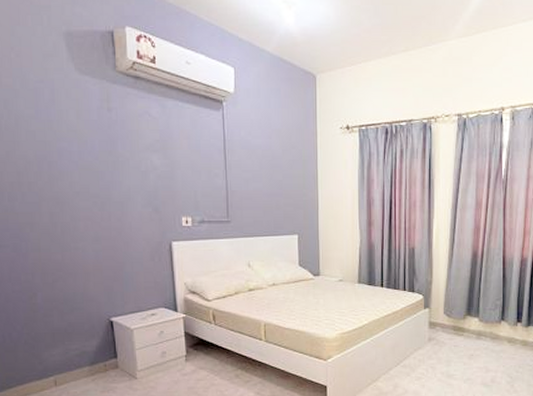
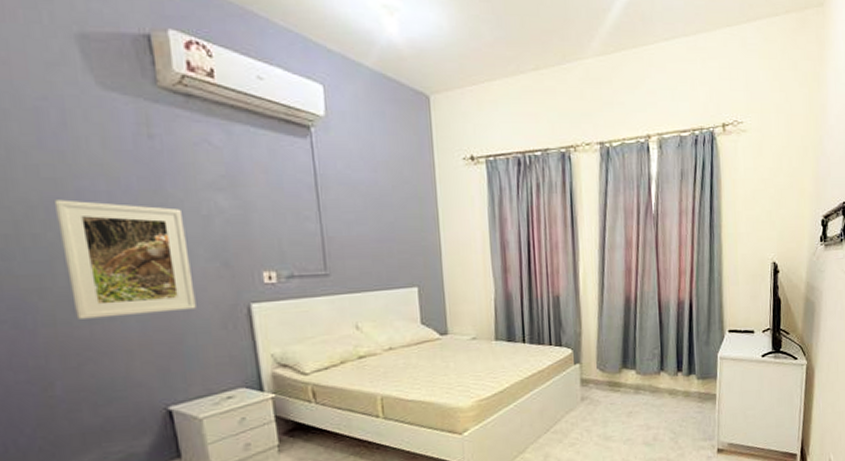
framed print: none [43,157,134,247] -> present [53,199,196,319]

